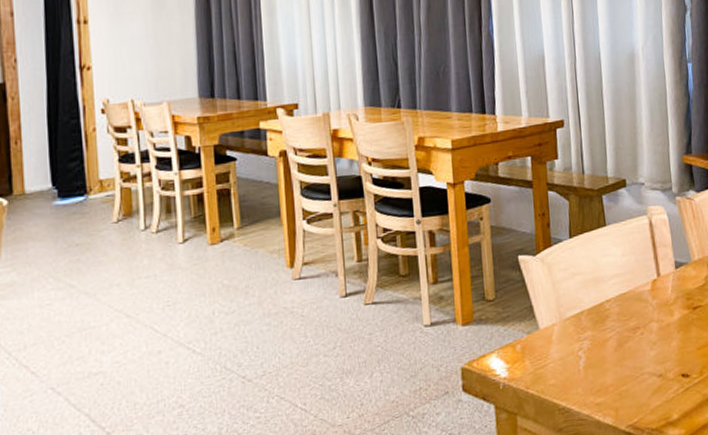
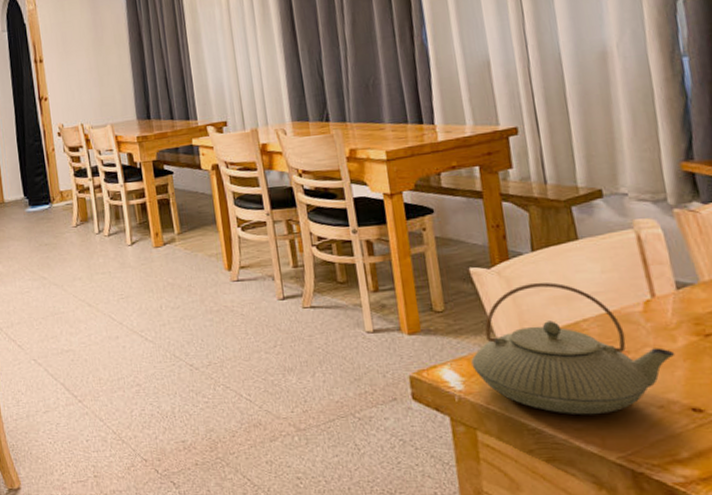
teapot: none [515,267,672,391] -> present [471,282,676,415]

